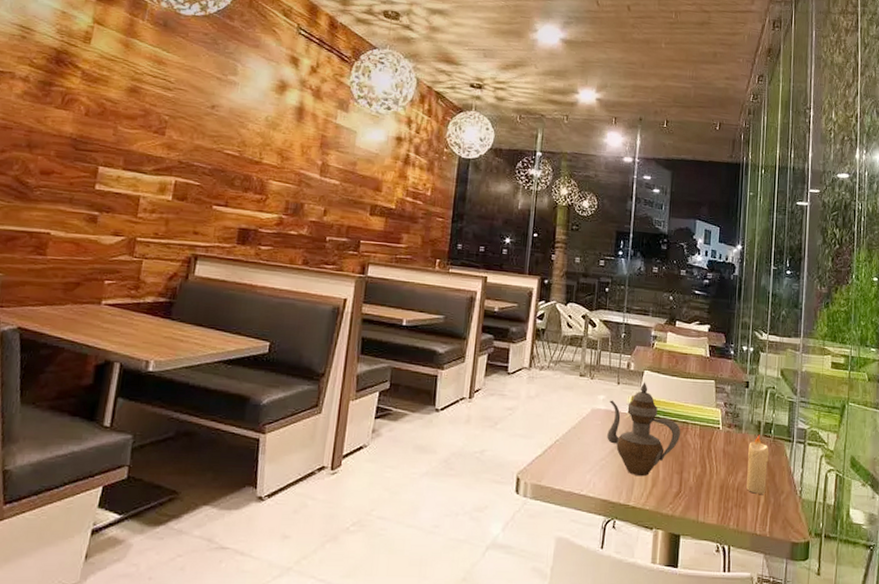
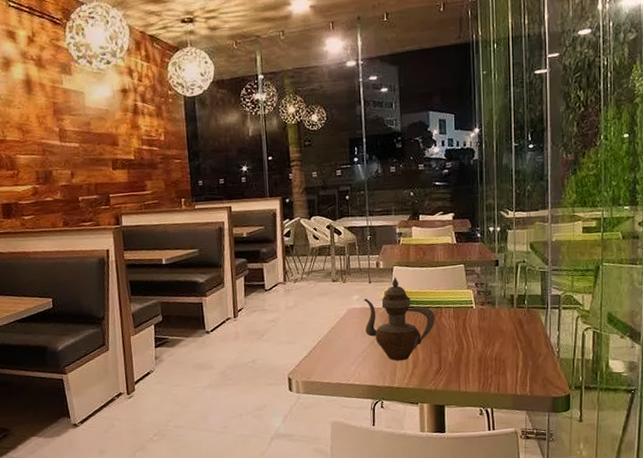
candle: present [746,435,769,494] -> none [503,307,524,360]

